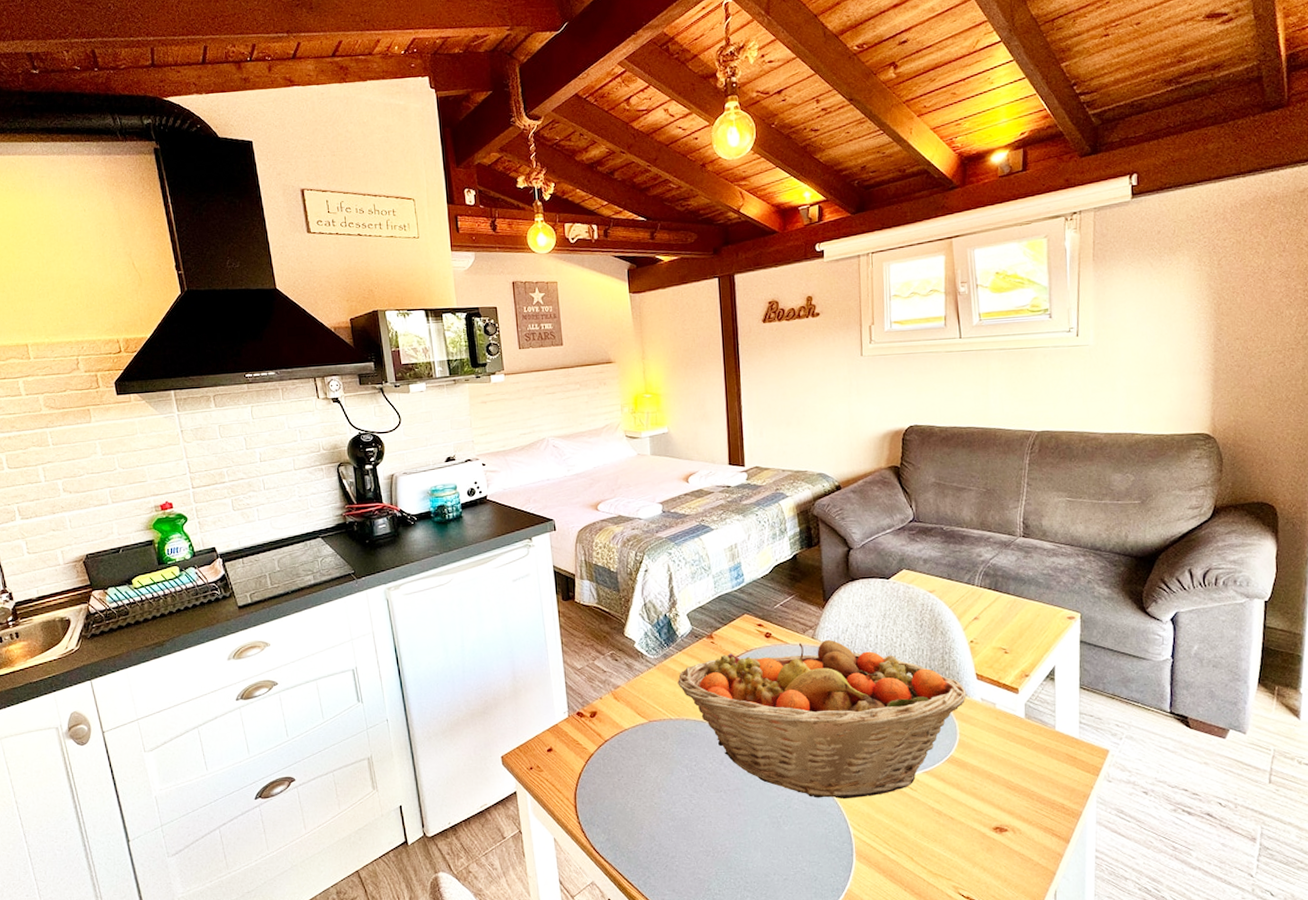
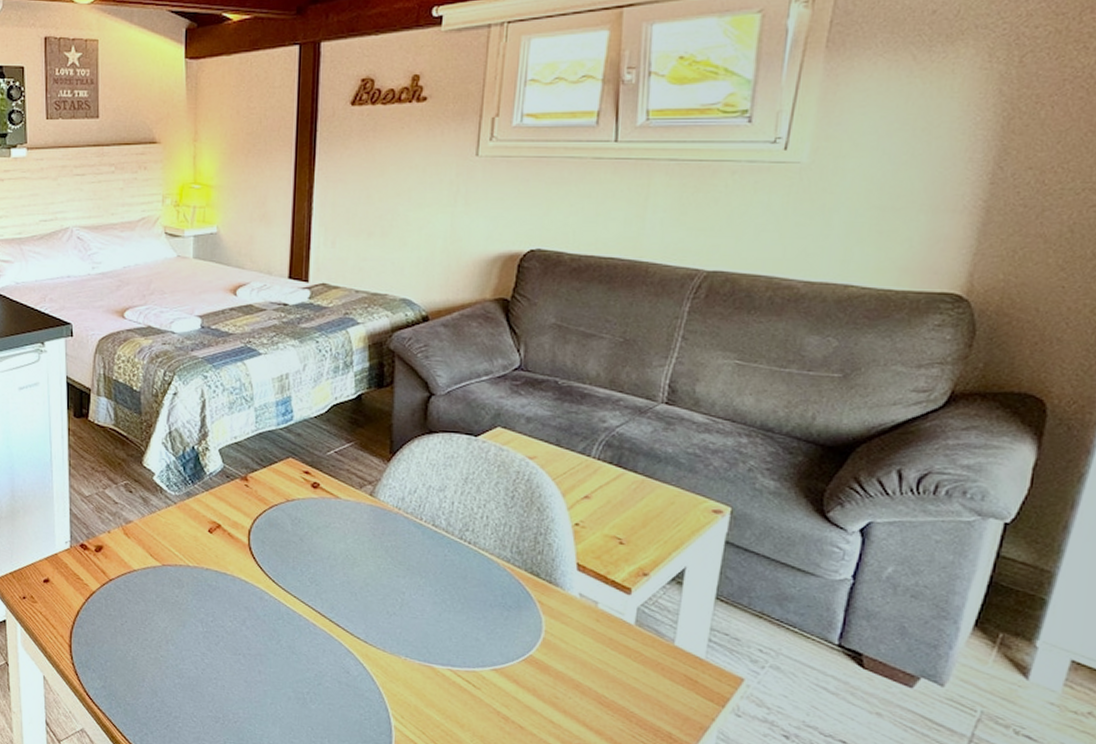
fruit basket: present [677,640,967,800] -> none [200,499,561,687]

